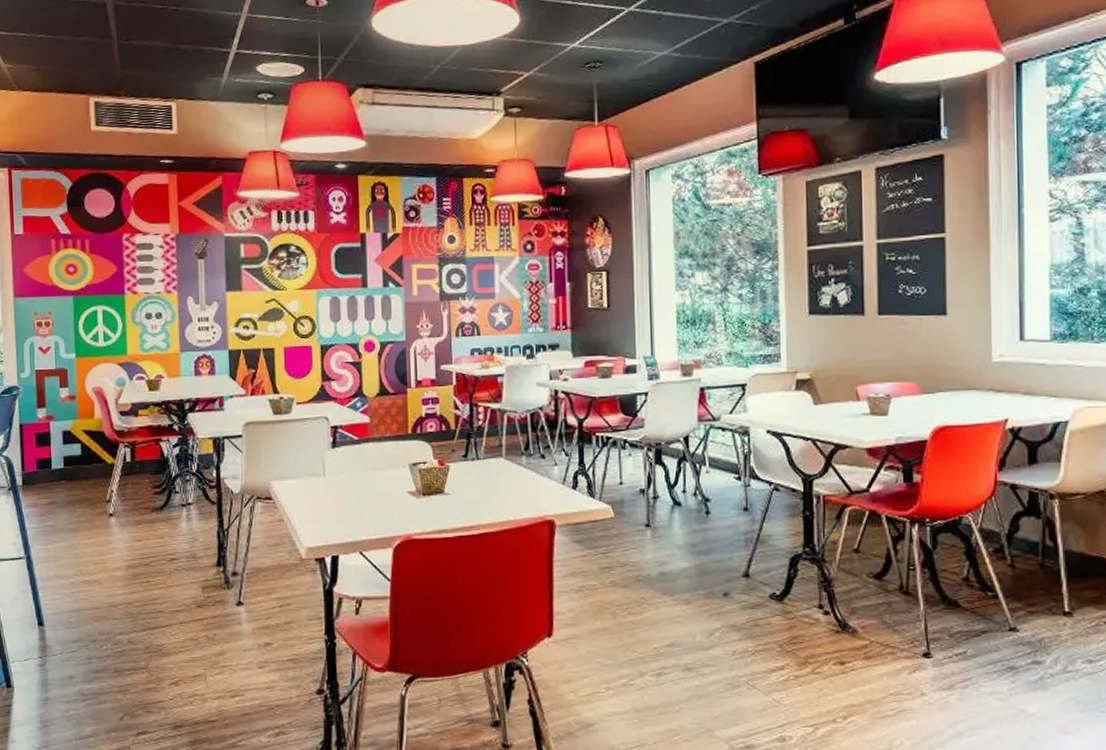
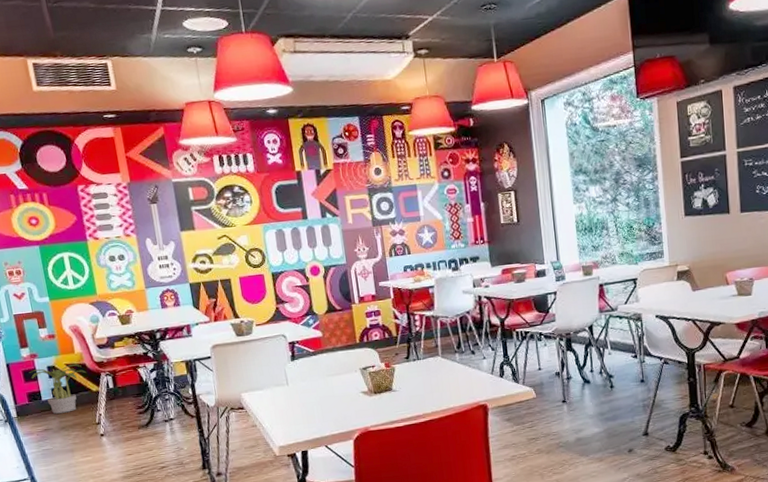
potted plant: none [43,430,103,486] -> present [29,364,86,414]

